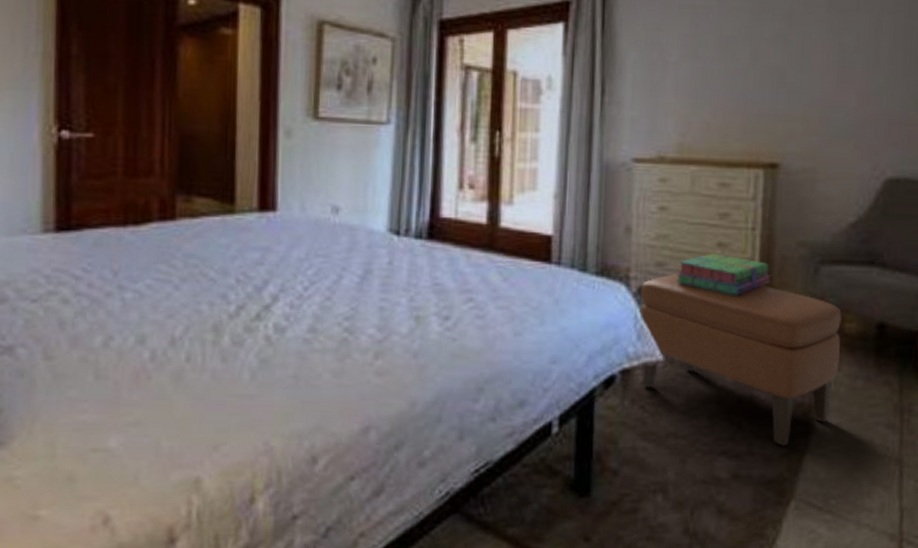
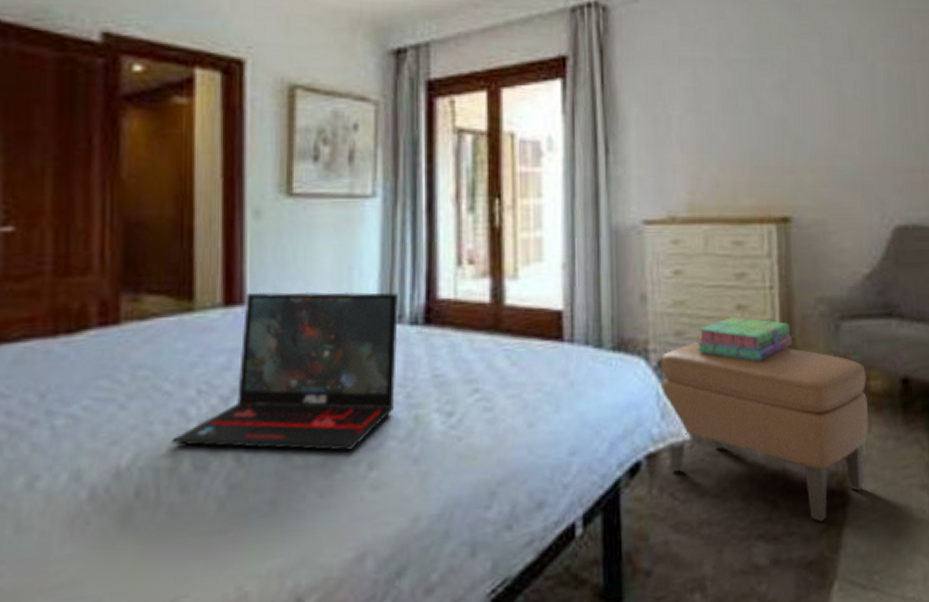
laptop: none [216,200,406,341] -> present [172,291,398,451]

